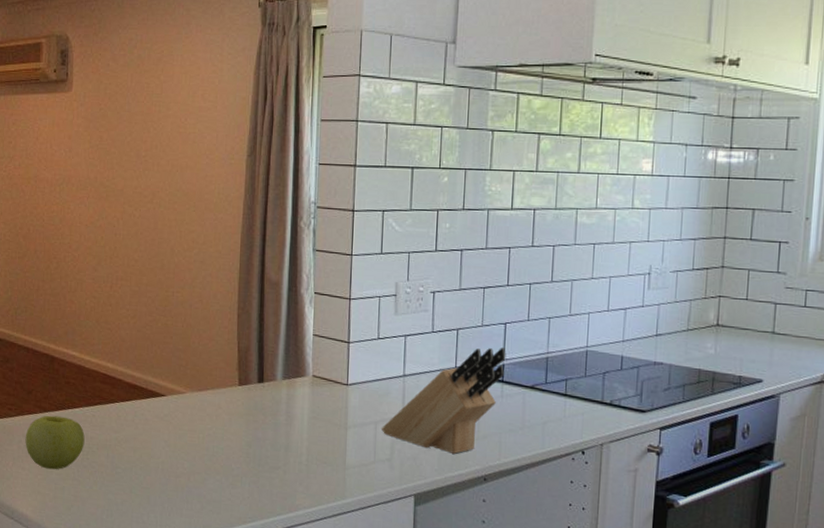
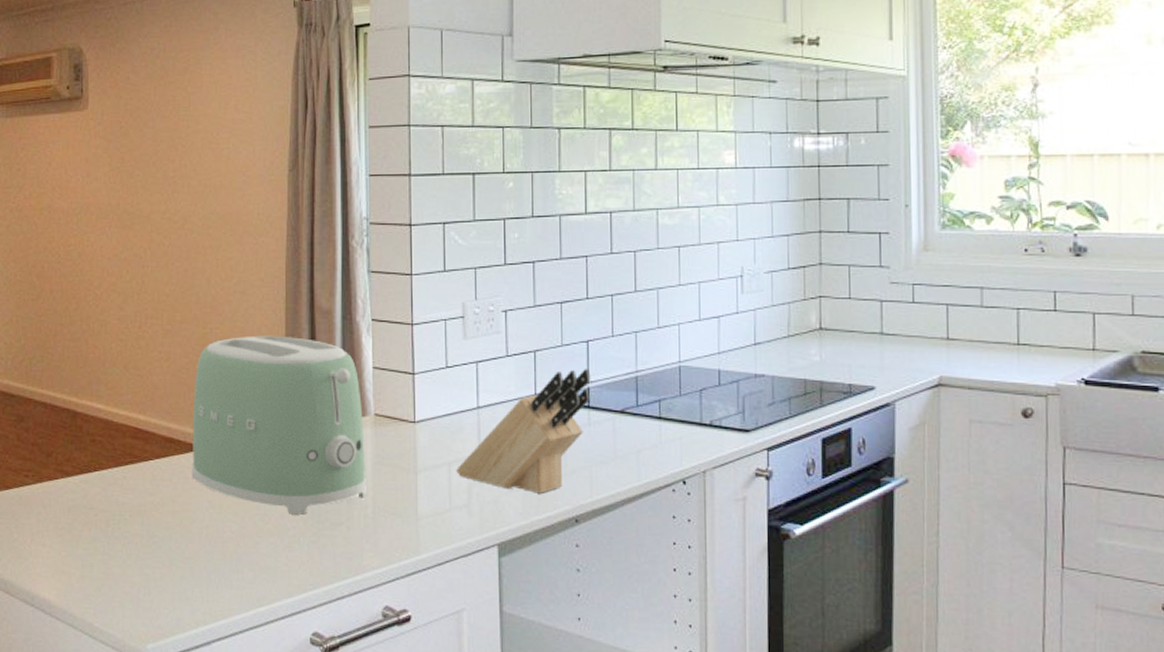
apple: present [25,415,85,470] -> none [45,480,115,544]
toaster: none [151,300,303,458] -> present [191,335,367,515]

